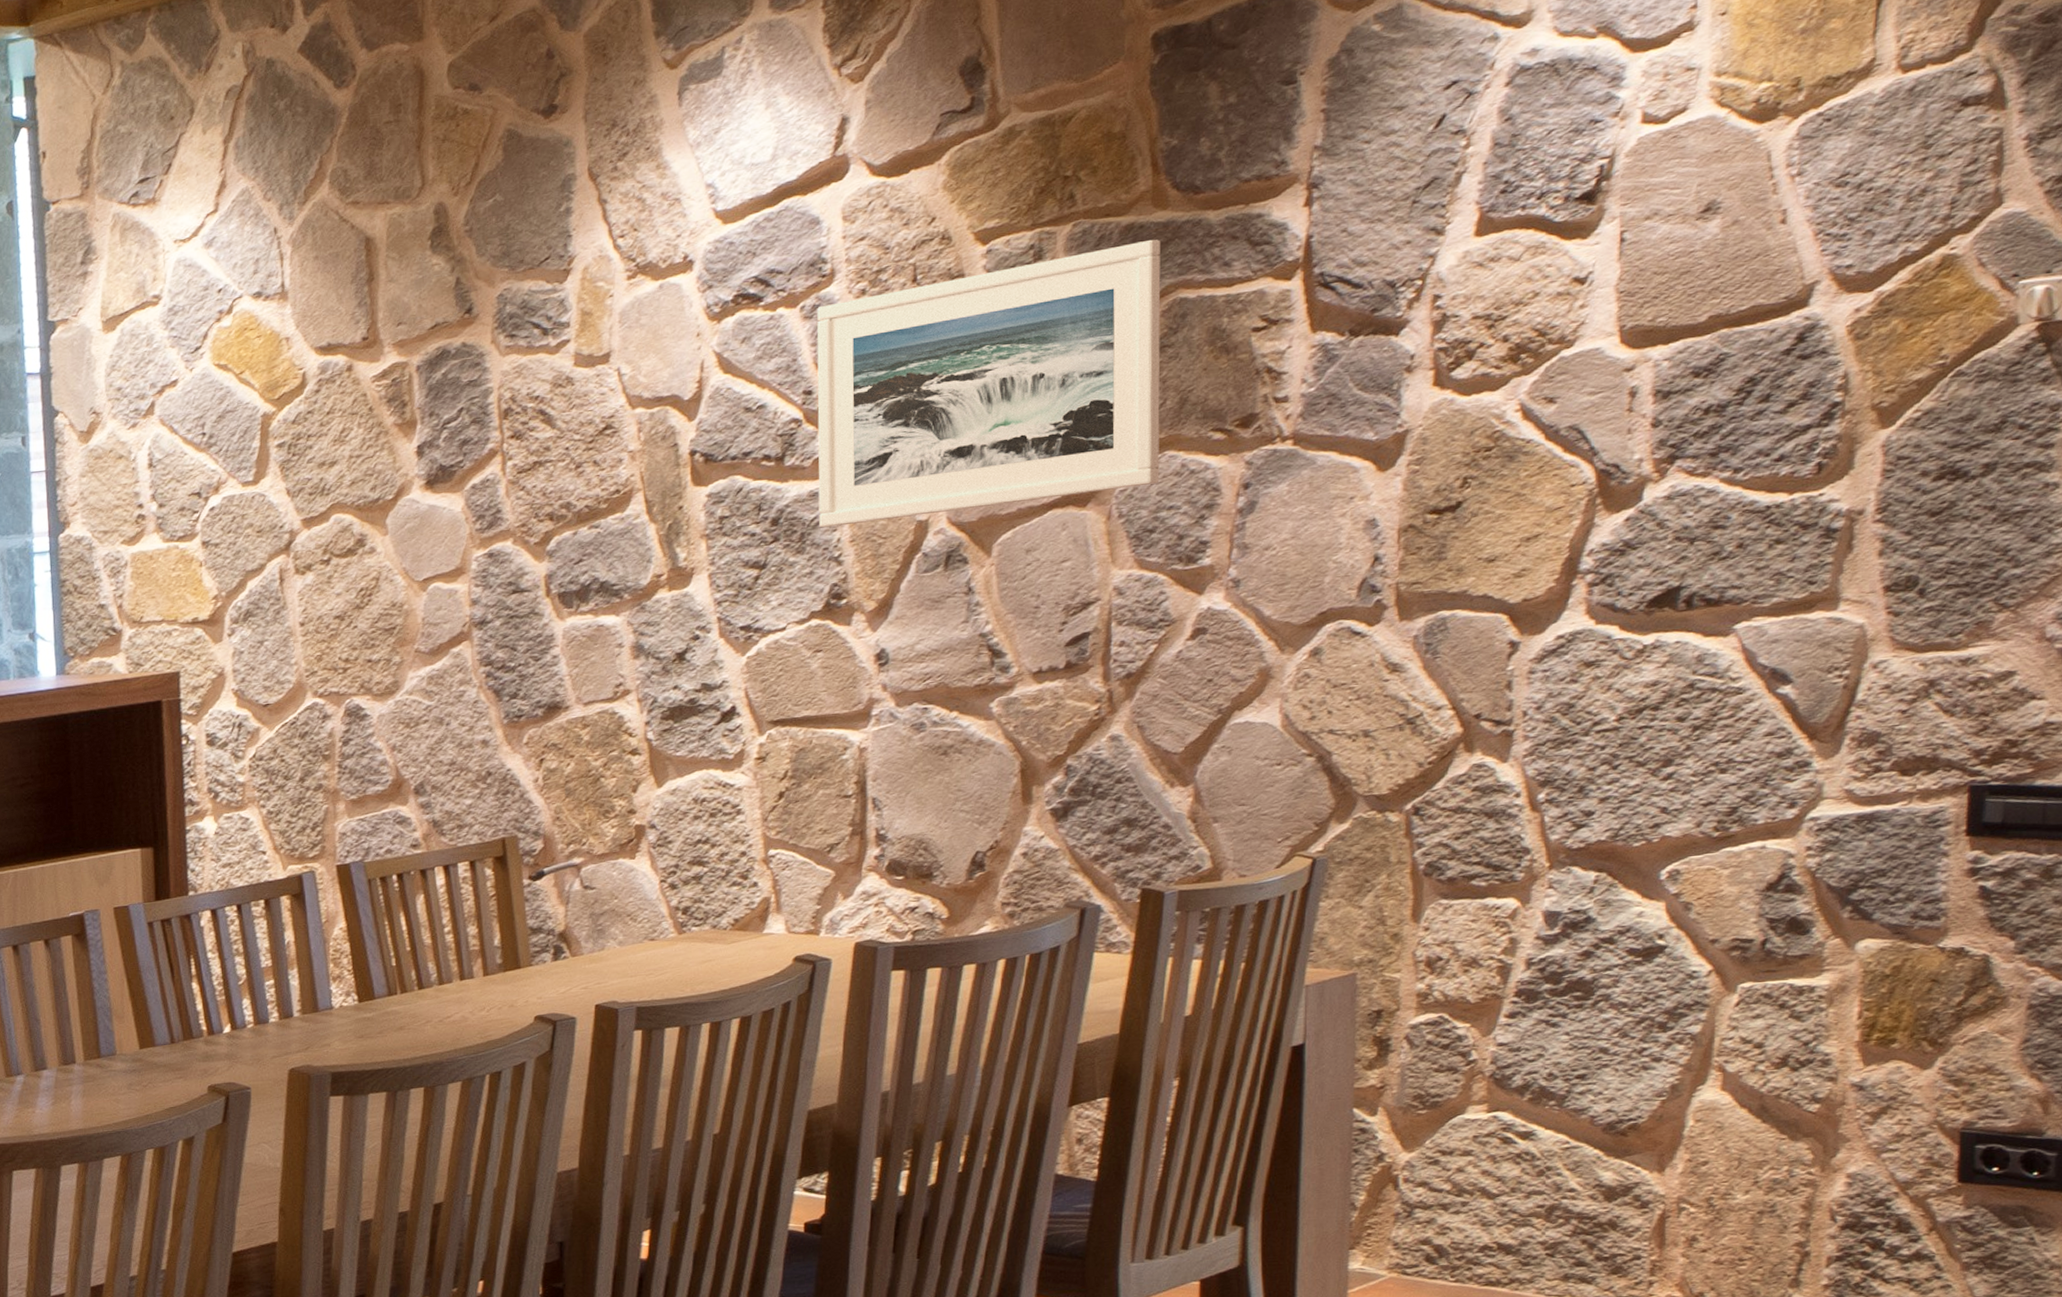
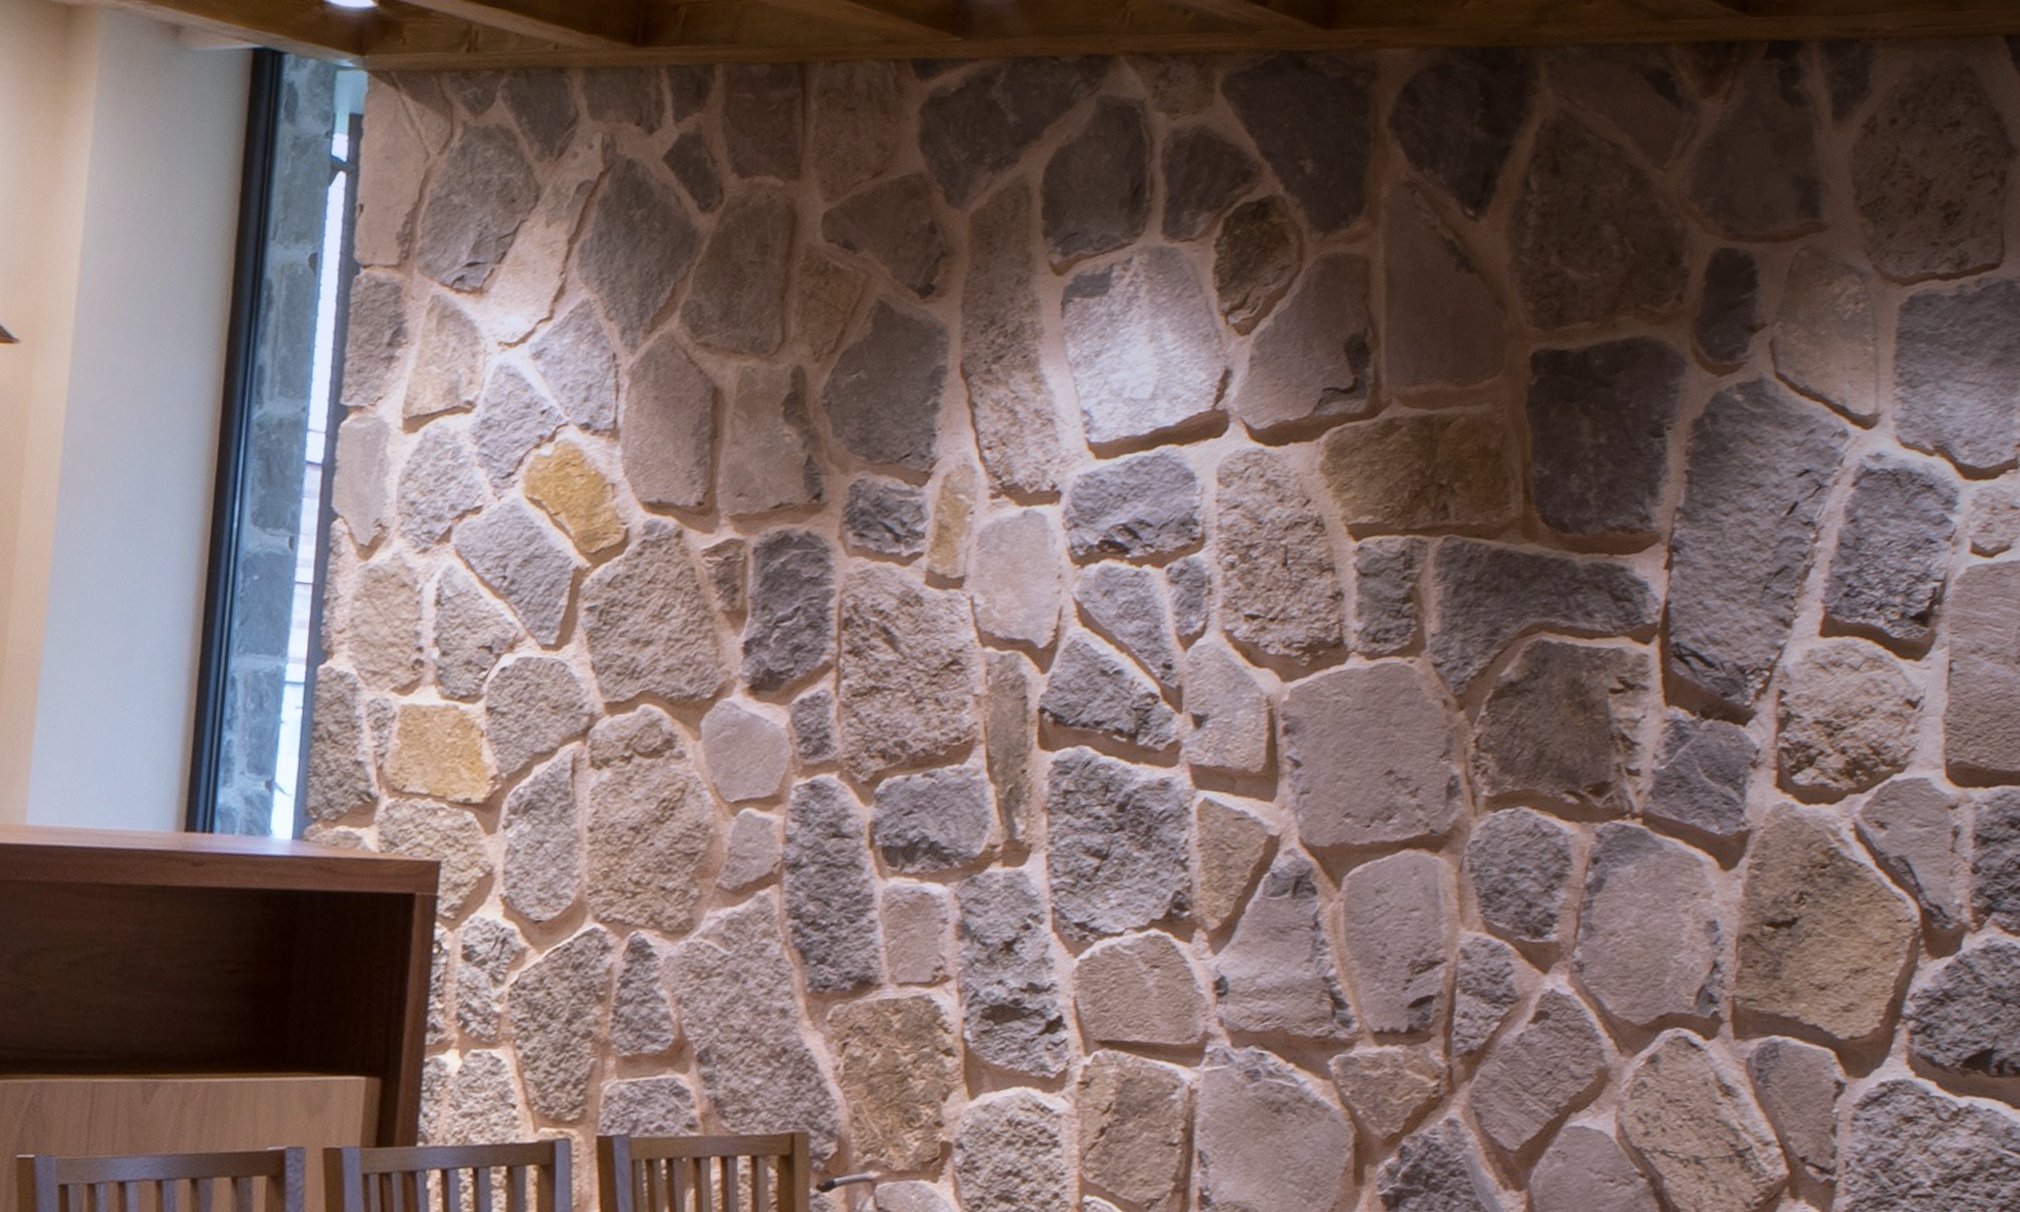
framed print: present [817,239,1161,528] -> none [1167,571,1527,840]

